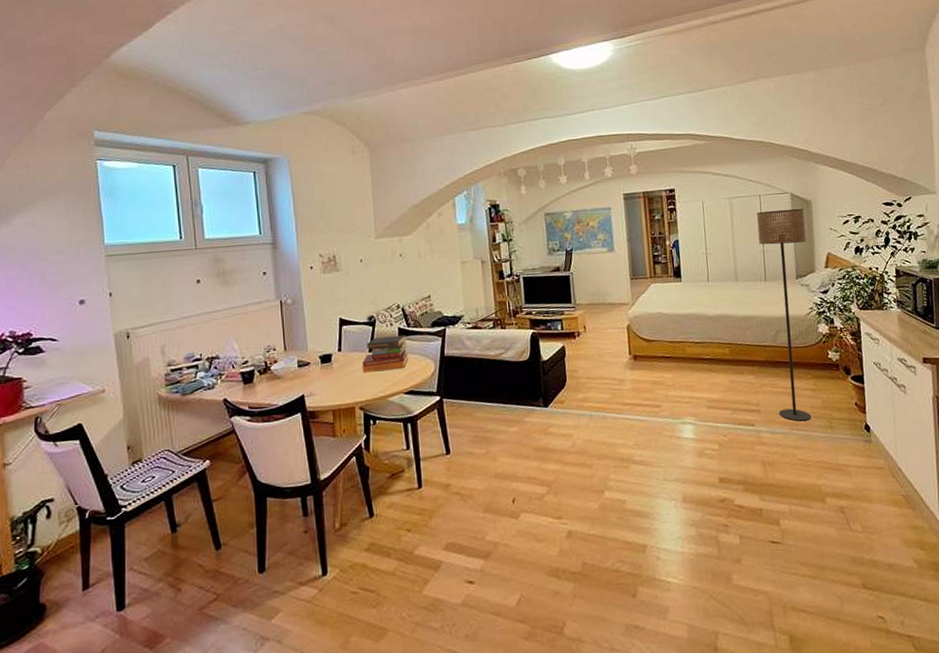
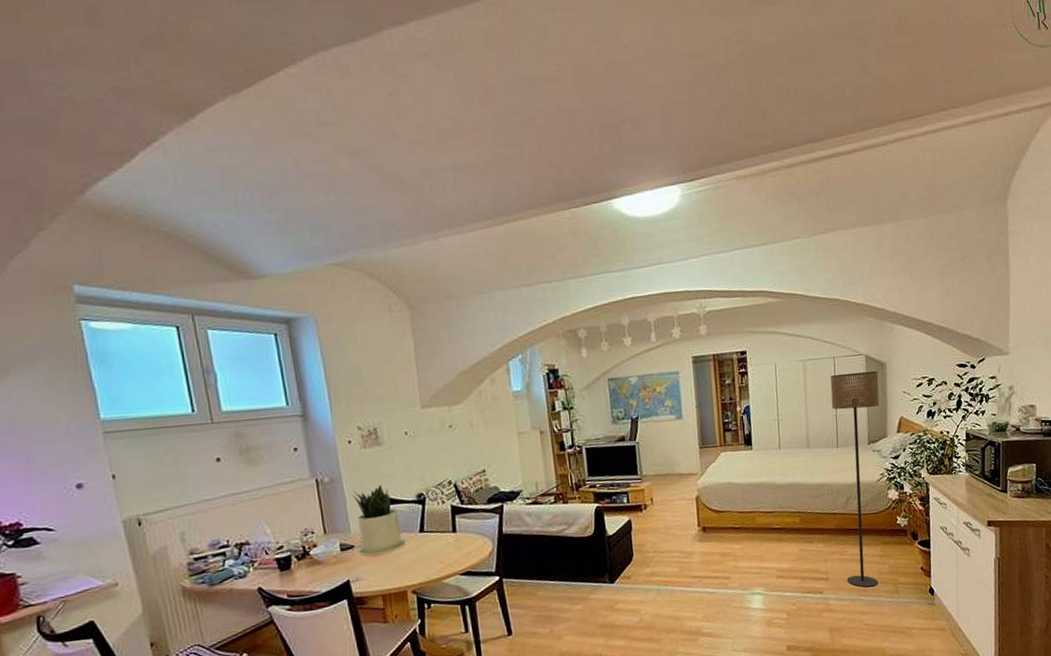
planter: none [310,307,356,373] -> present [351,484,406,557]
books: present [362,335,409,373] -> none [412,512,464,555]

